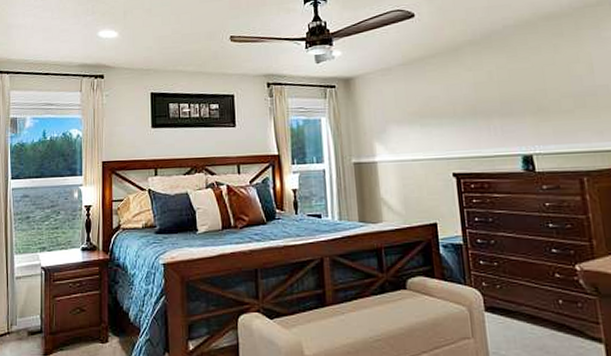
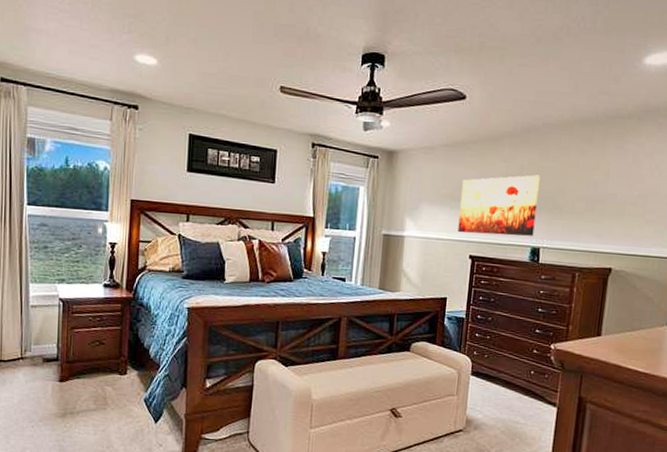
wall art: none [428,78,522,151] -> present [458,174,540,236]

